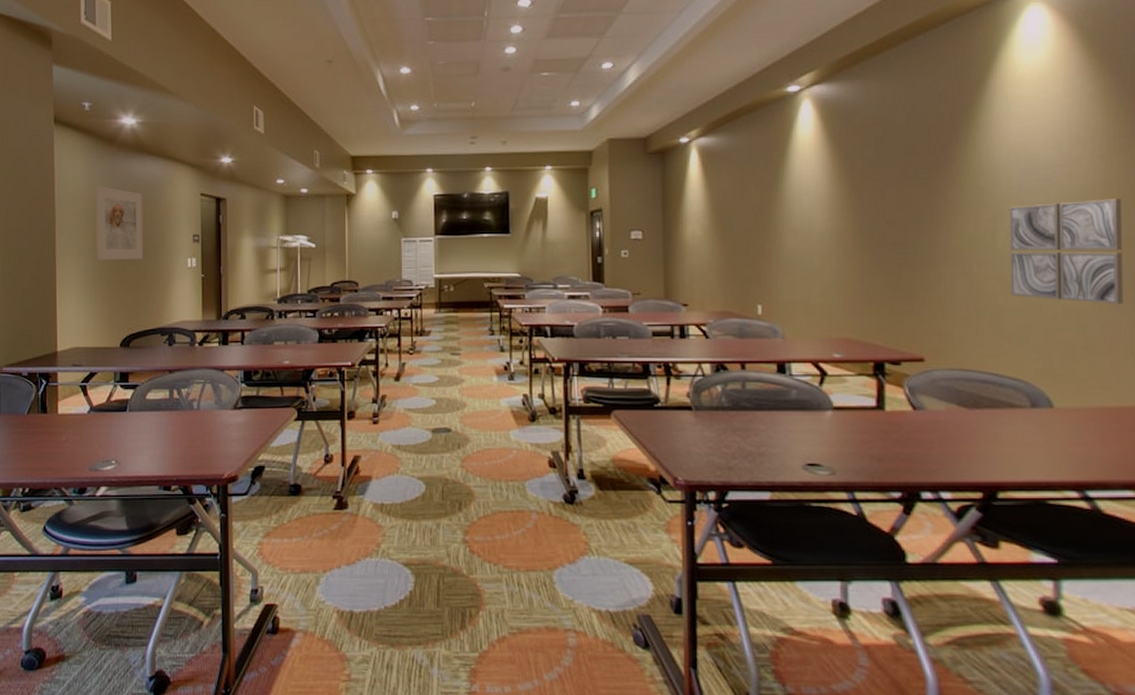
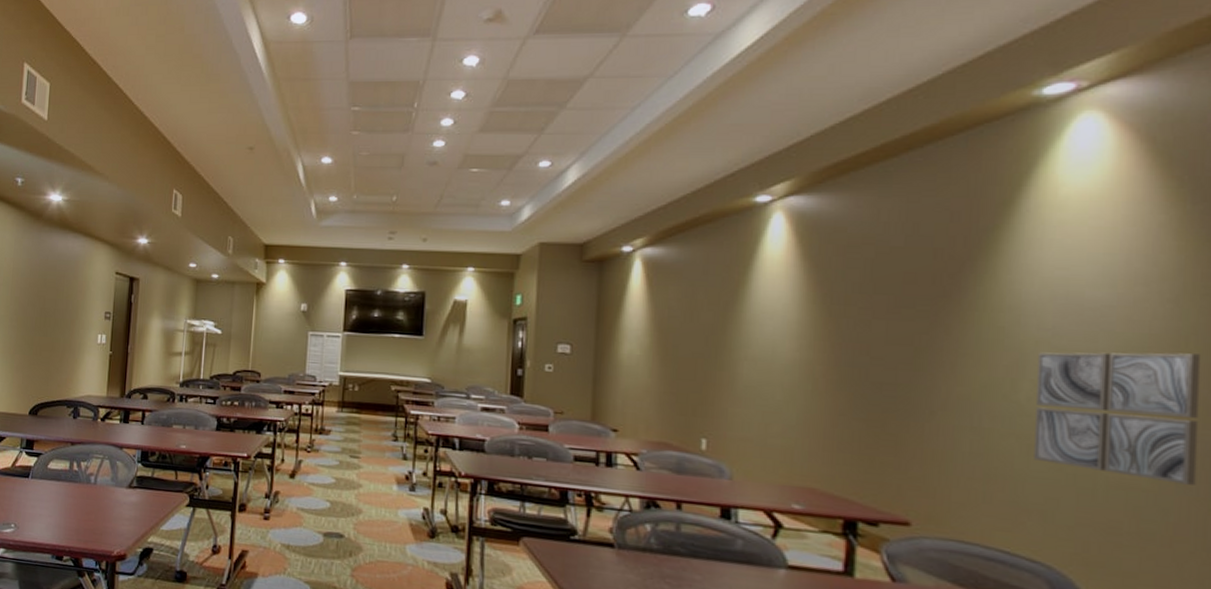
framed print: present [96,186,144,260] -> none [15,258,62,332]

